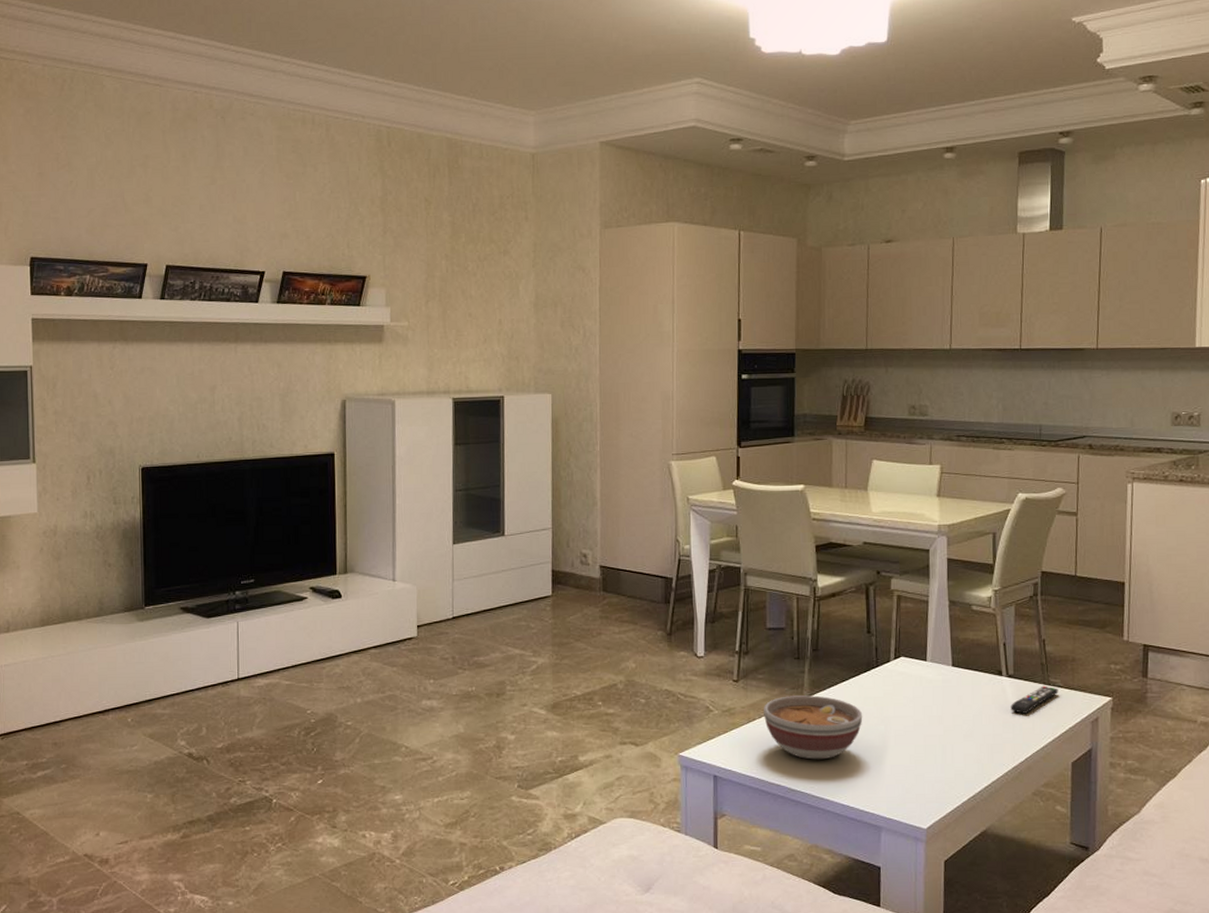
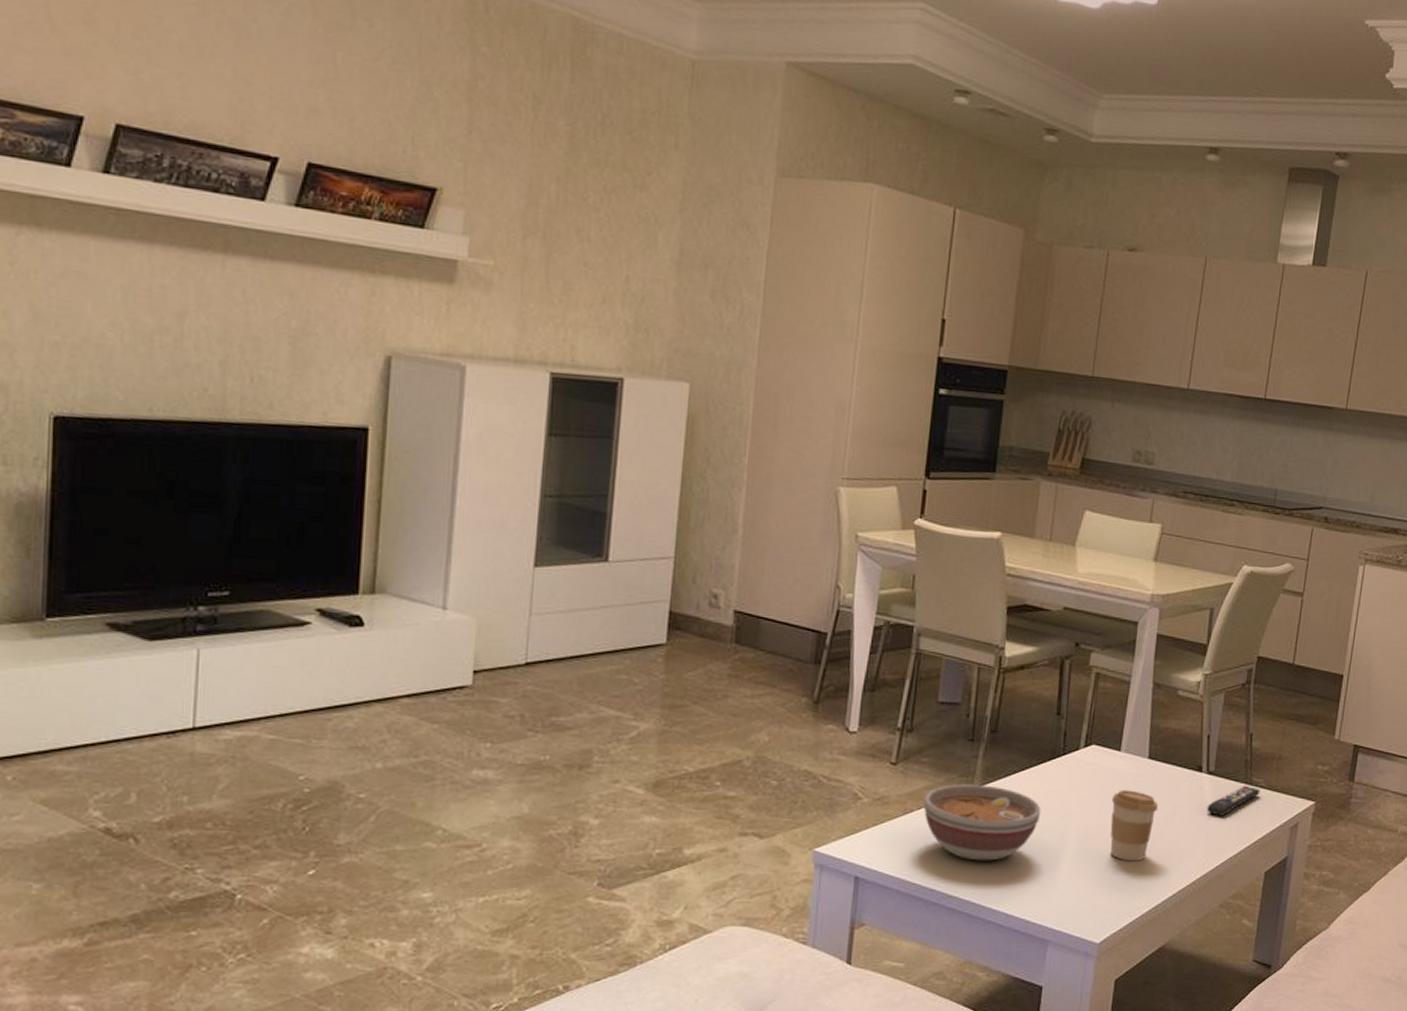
coffee cup: none [923,694,966,757] -> present [1110,790,1159,862]

